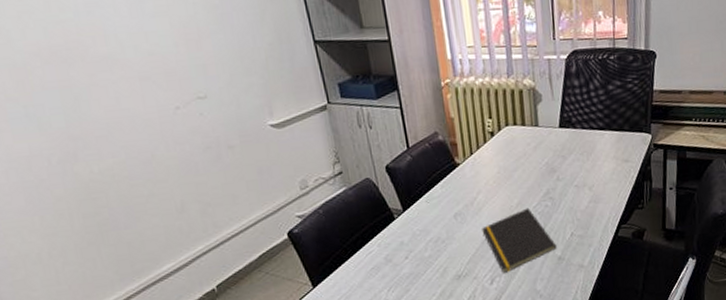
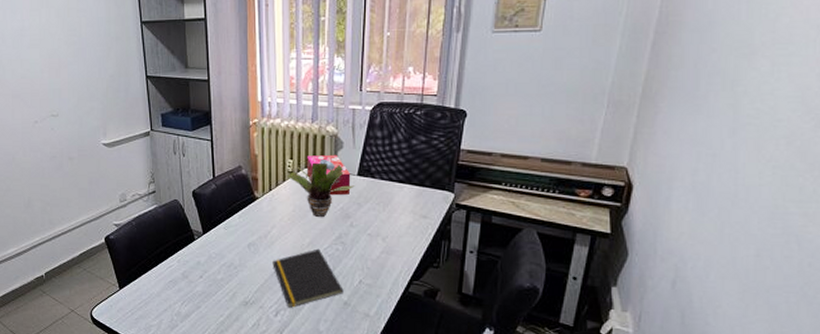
potted plant: none [486,119,558,176] -> present [286,162,355,218]
tissue box: none [507,108,554,152] -> present [307,154,351,196]

